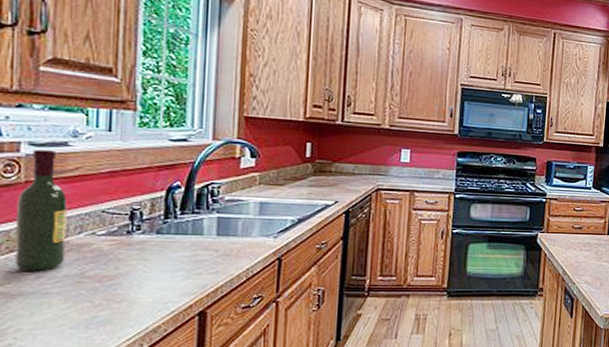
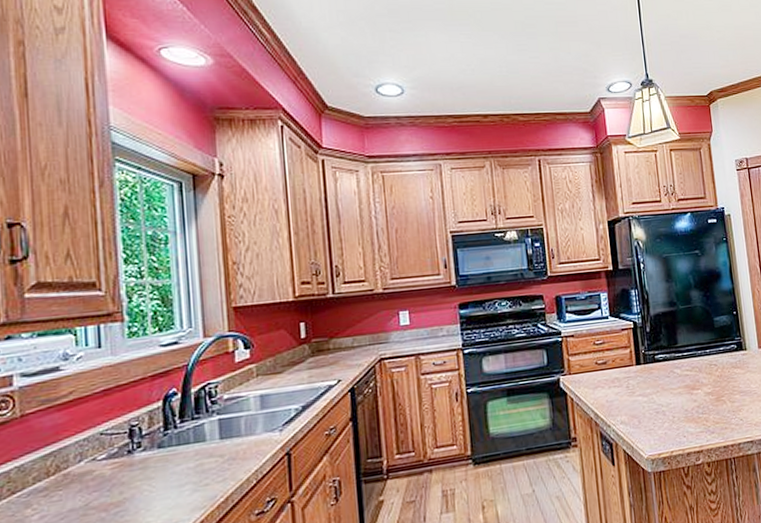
wine bottle: present [15,149,68,271] -> none [14,378,68,512]

